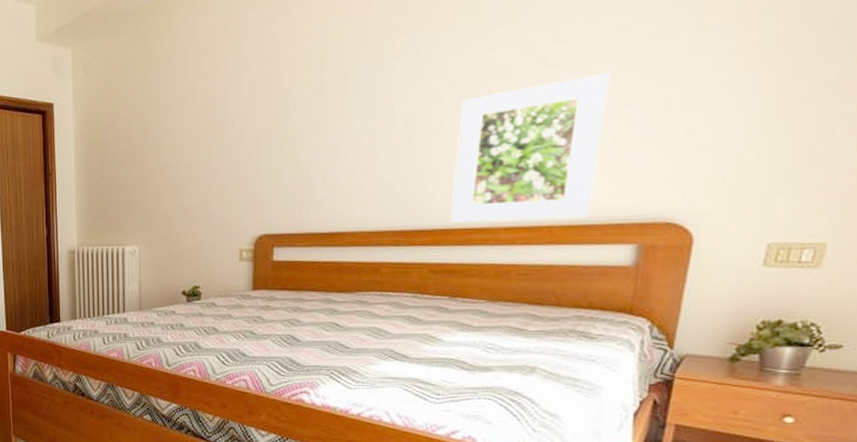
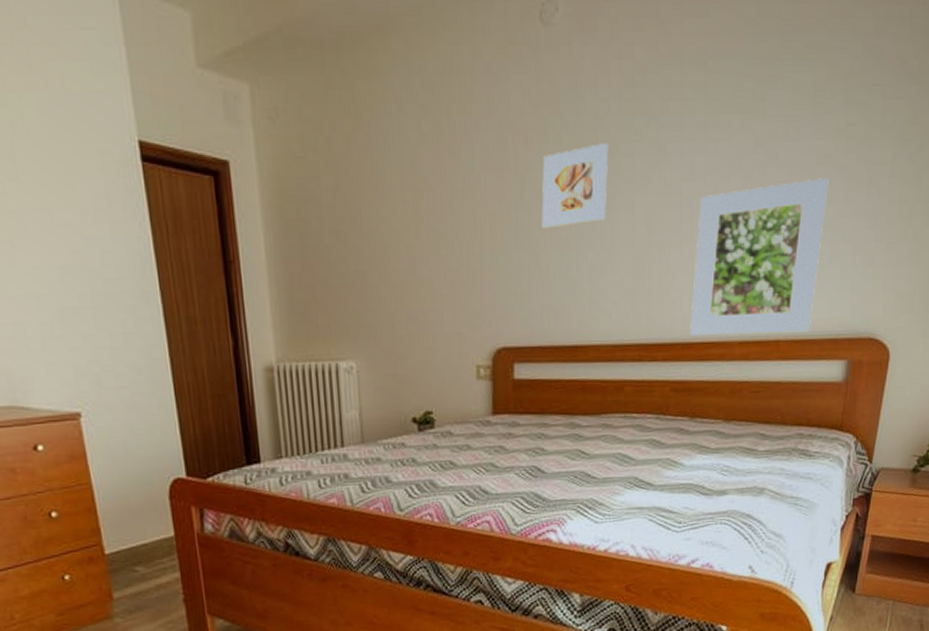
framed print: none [303,63,369,137] -> present [541,143,609,229]

